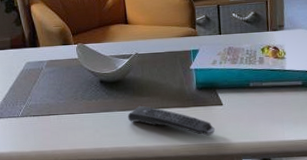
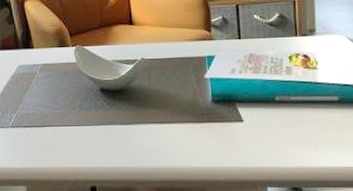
remote control: present [127,106,215,136] -> none [131,120,234,157]

